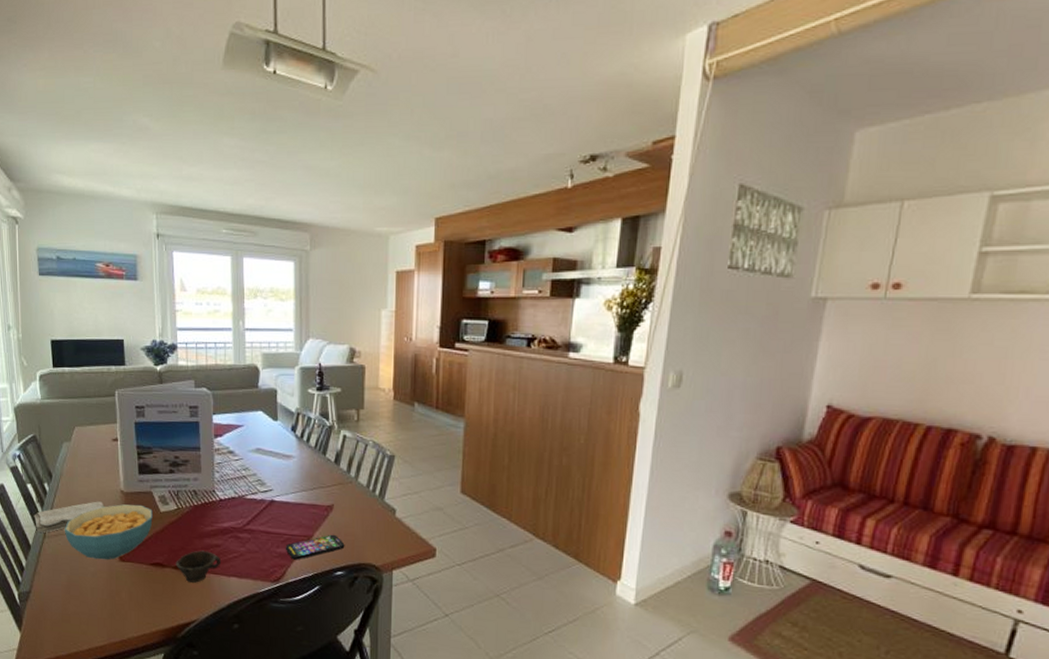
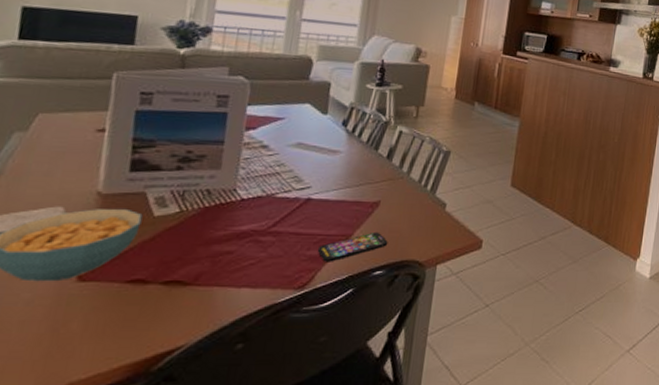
cup: present [175,550,221,583] -> none [165,259,231,299]

